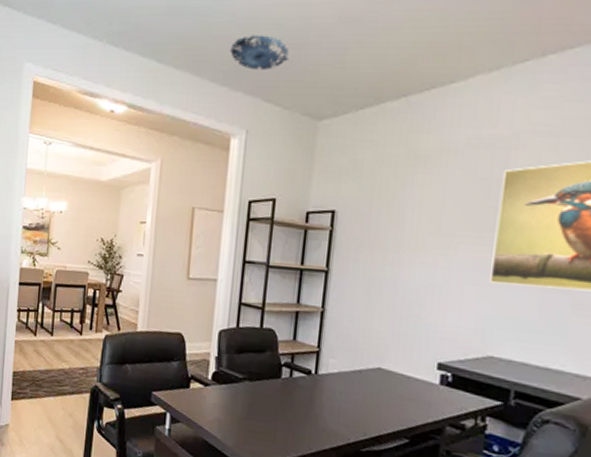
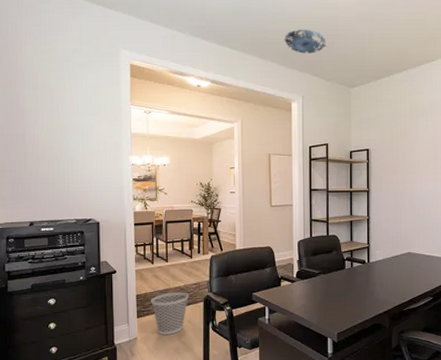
wastebasket: none [29,374,74,428] -> present [151,292,189,335]

